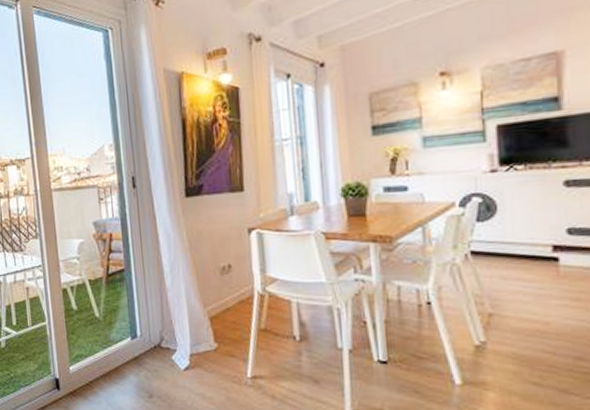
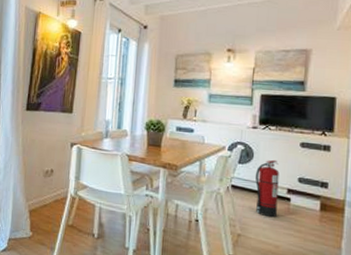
fire extinguisher: none [503,209,541,287] -> present [255,159,279,218]

